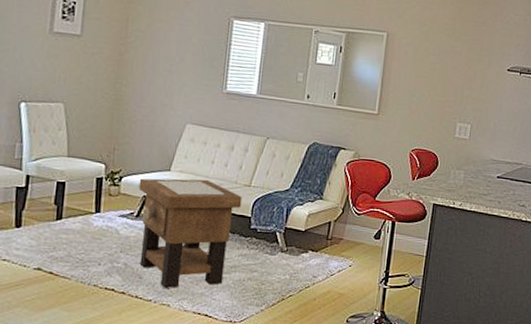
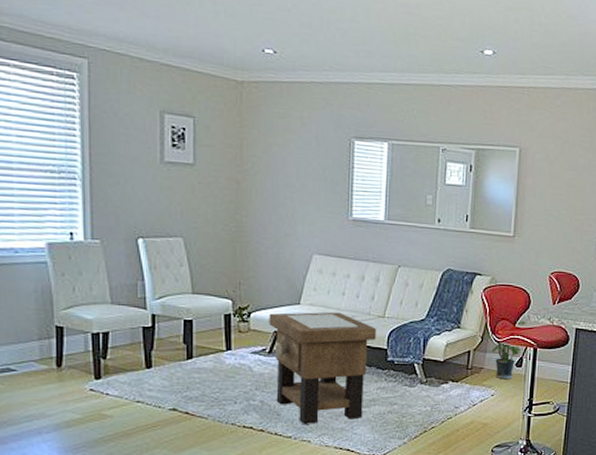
potted plant: none [347,194,387,251] -> present [486,321,527,380]

